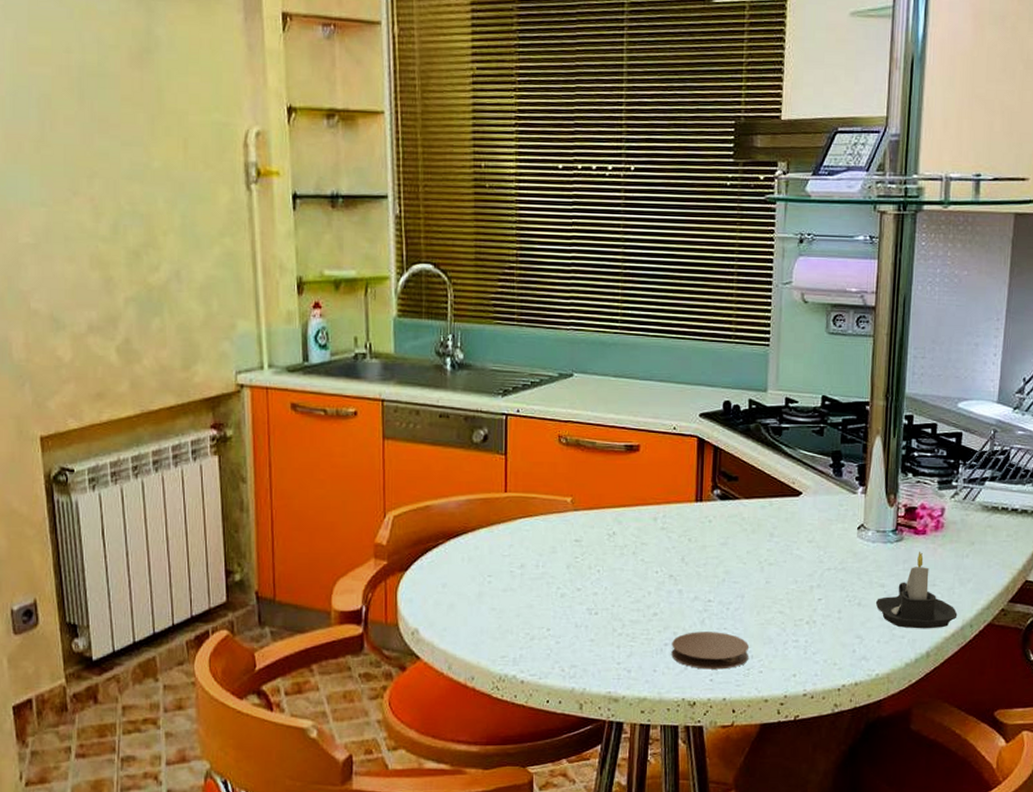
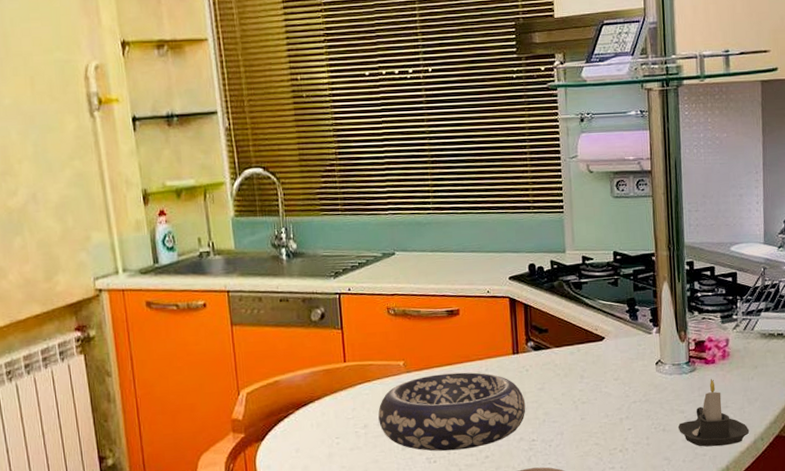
decorative bowl: none [538,516,705,603] -> present [378,372,526,451]

